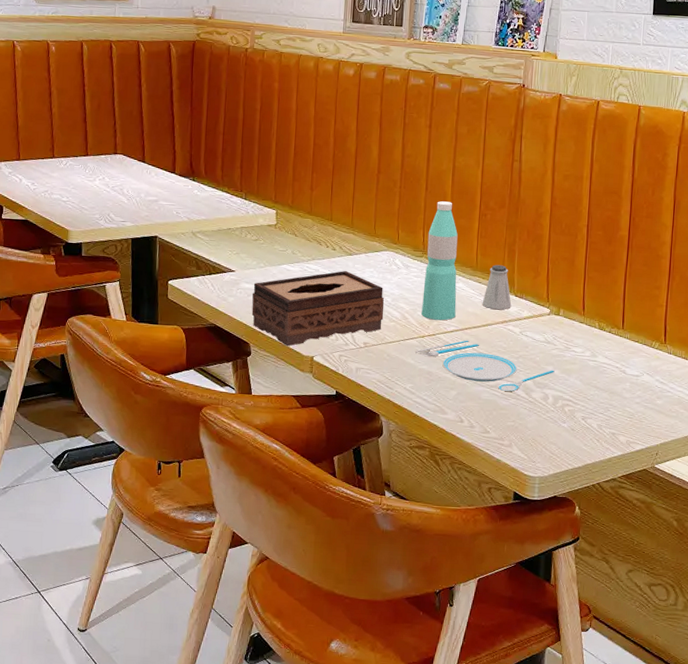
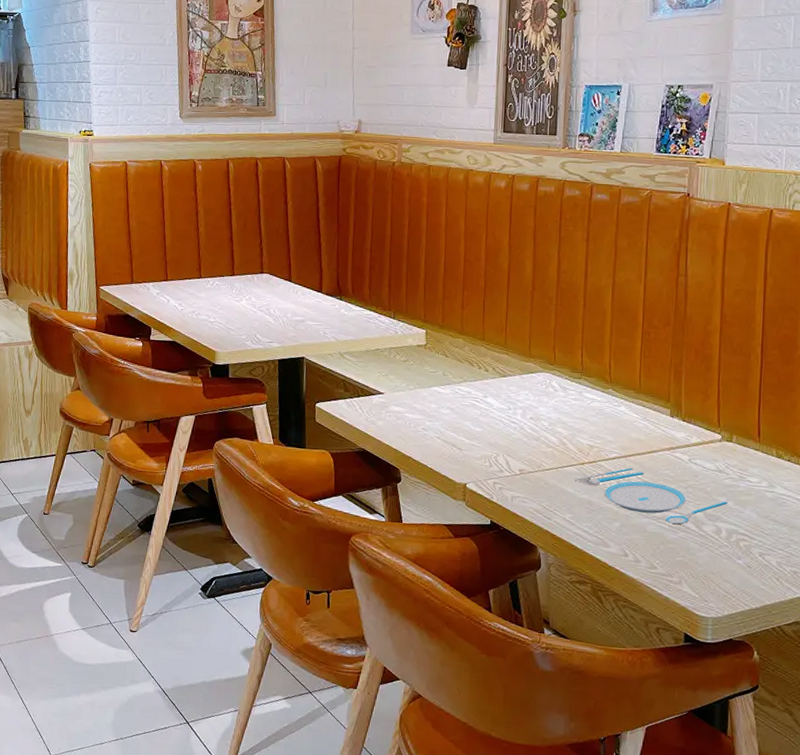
tissue box: present [251,270,384,347] -> none [401,392,541,473]
water bottle: present [421,201,458,321] -> none [581,319,619,447]
saltshaker: present [482,264,512,310] -> none [646,387,679,436]

